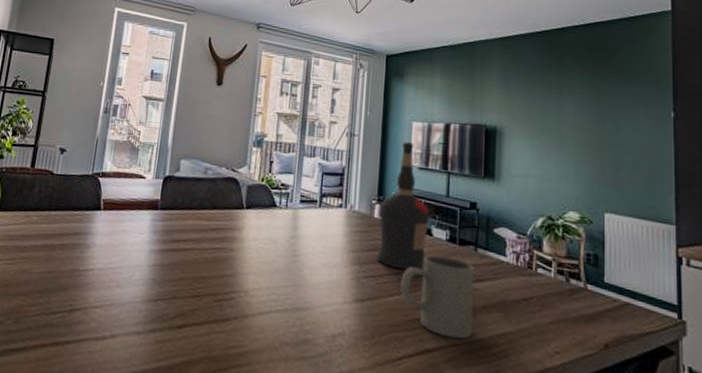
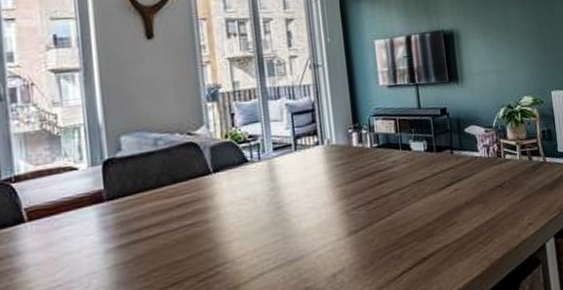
liquor bottle: present [376,142,430,270] -> none [356,62,409,191]
mug: present [399,255,476,340] -> none [389,165,460,242]

